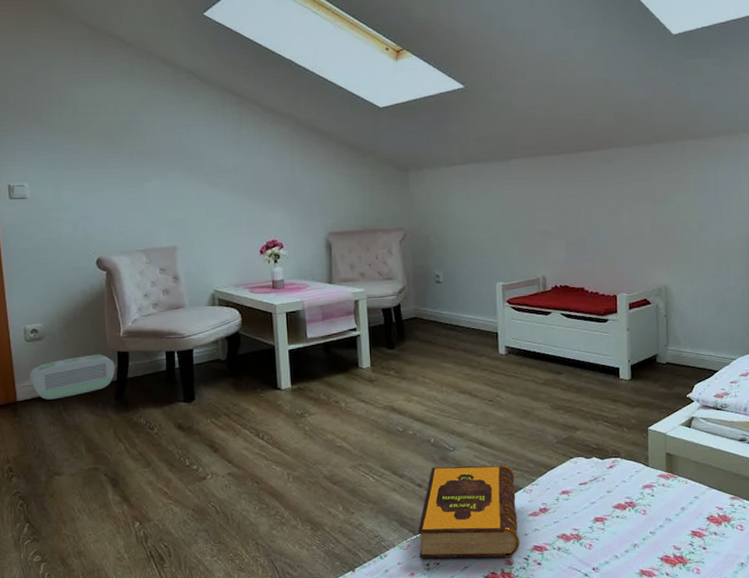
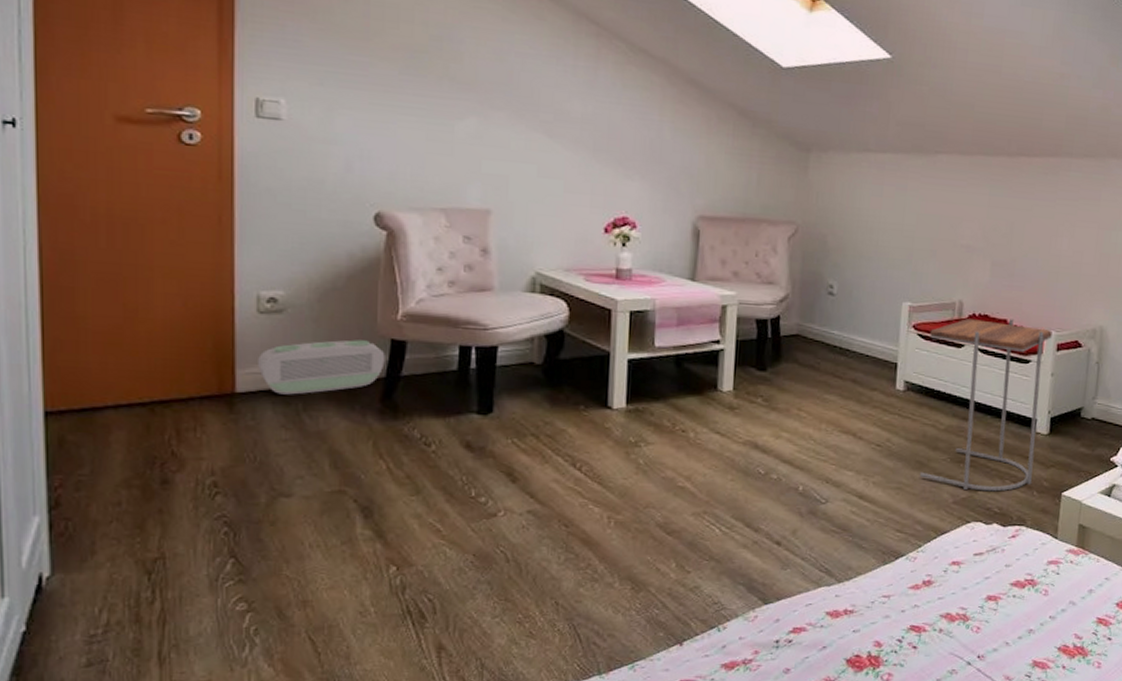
hardback book: present [418,465,520,559] -> none [767,521,897,638]
side table: none [522,287,624,431] -> present [919,319,1052,492]

